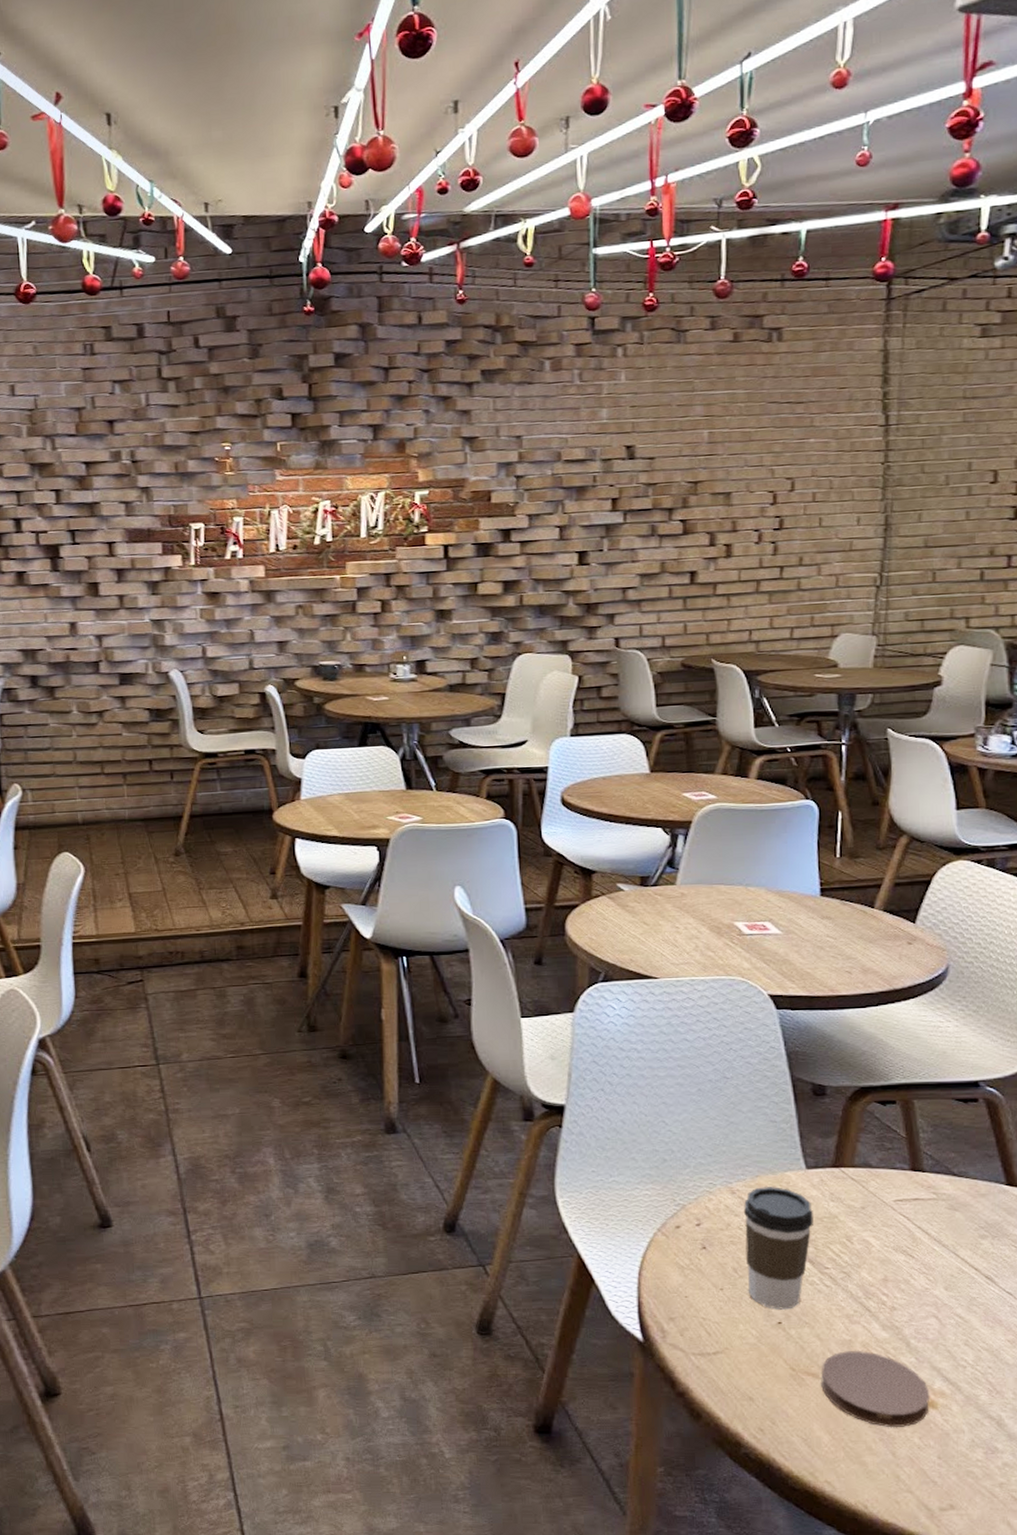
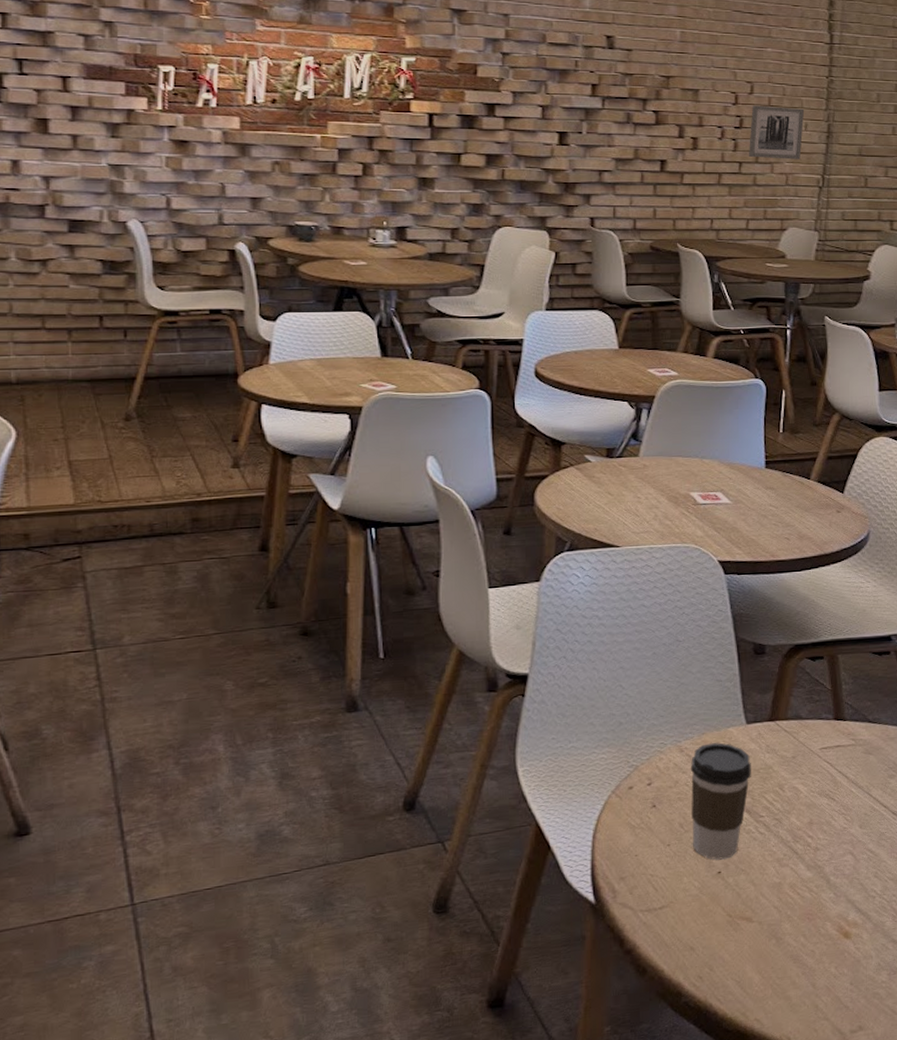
wall art: none [791,501,856,561] -> present [749,105,805,160]
coaster: present [821,1350,929,1428] -> none [754,891,844,962]

